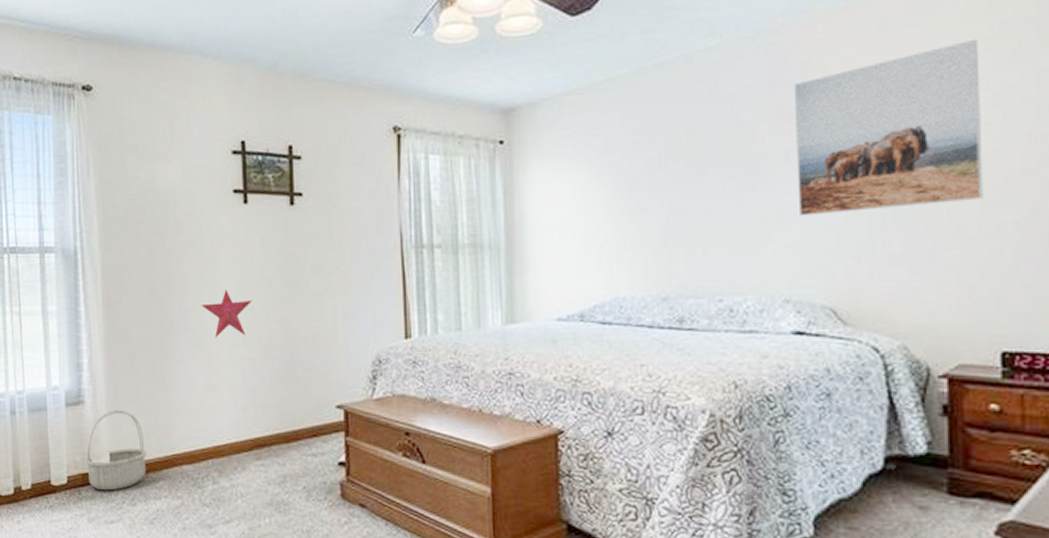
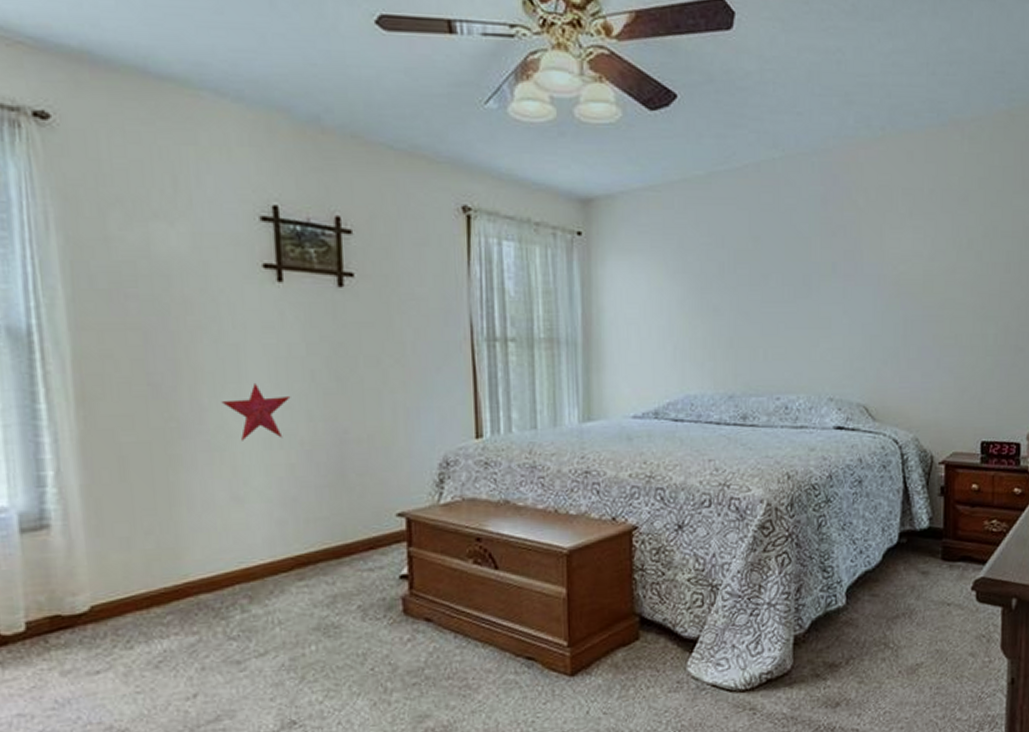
basket: present [85,409,147,491] -> none [54,532,147,635]
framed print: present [793,39,984,216] -> none [841,178,975,323]

